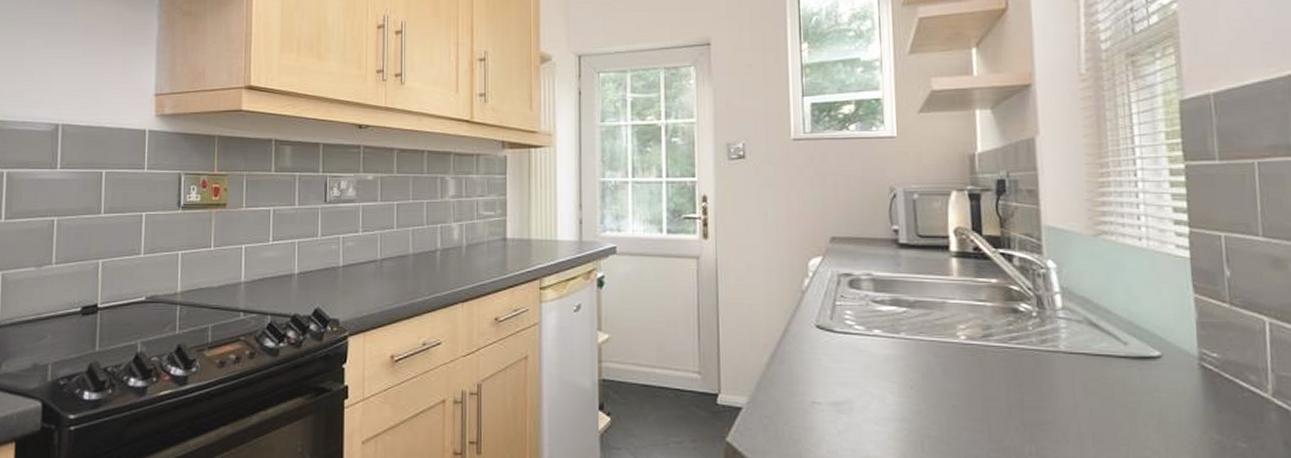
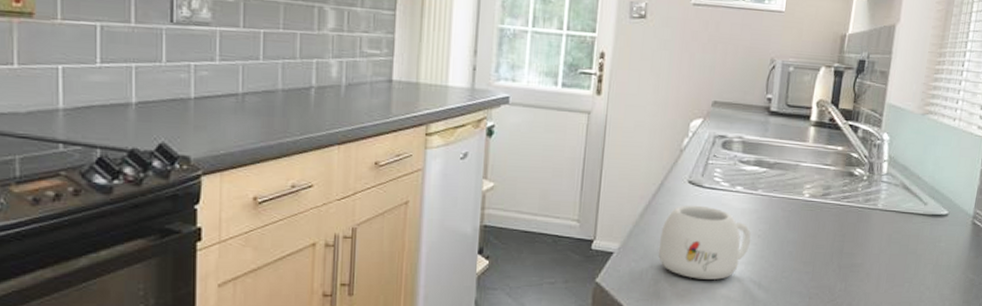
mug: none [792,352,901,440] -> present [658,205,751,280]

